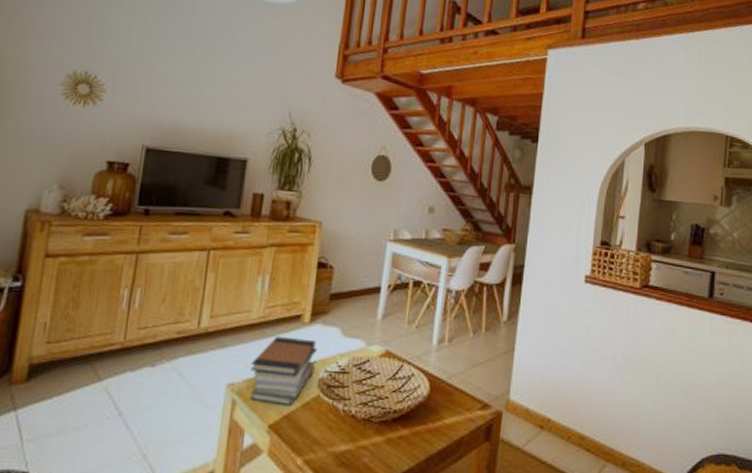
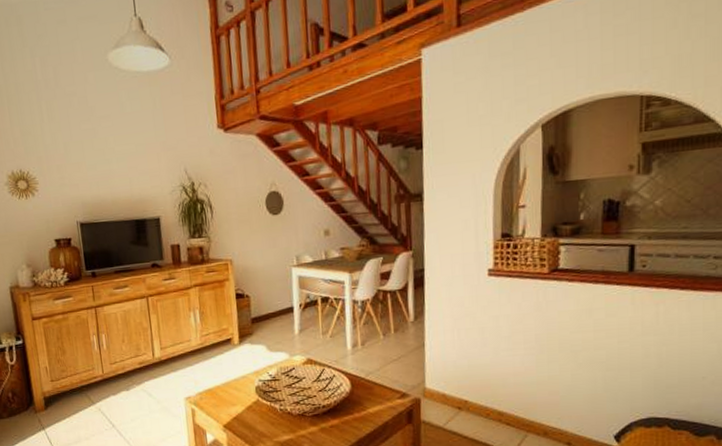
book stack: present [249,336,317,406] -> none [199,357,251,410]

